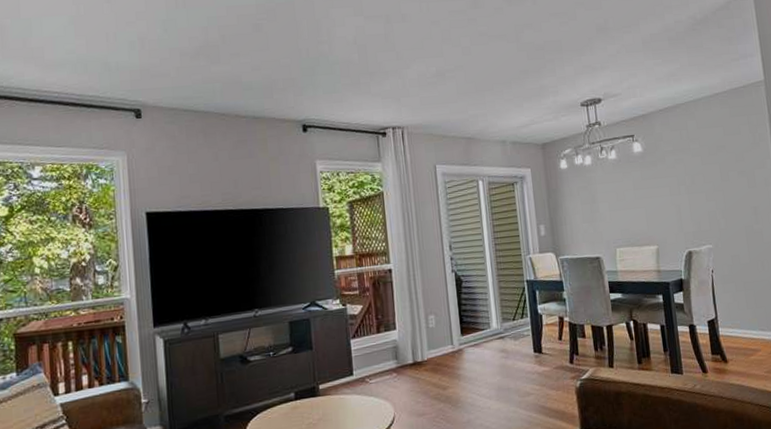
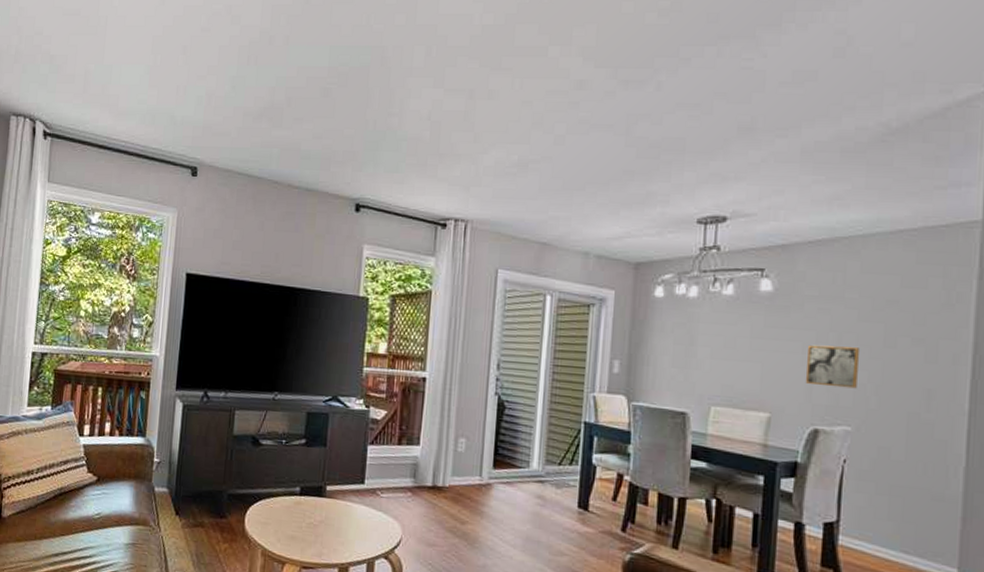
wall art: none [674,185,710,218] -> present [805,344,861,389]

